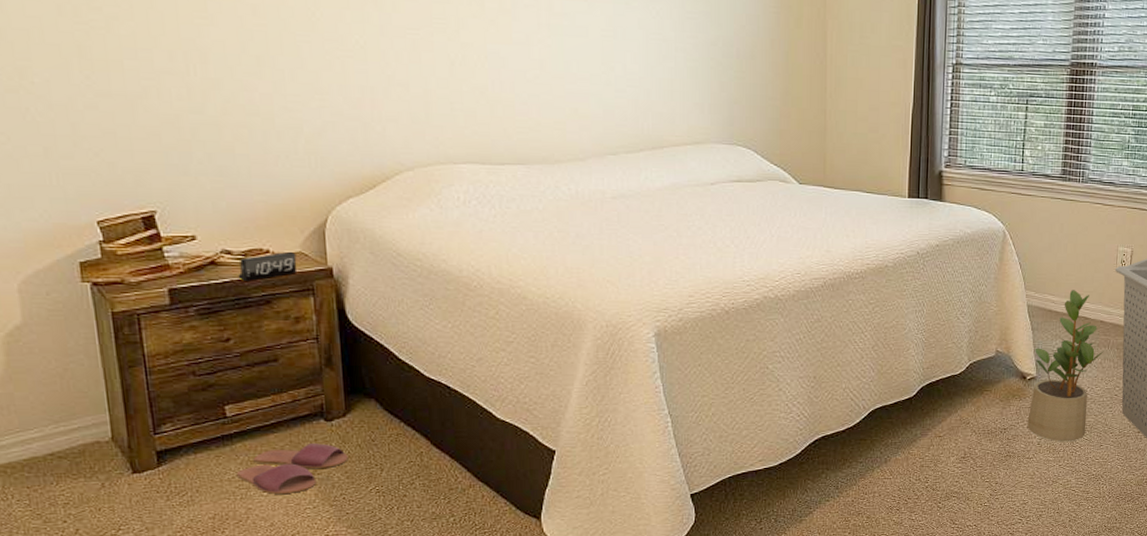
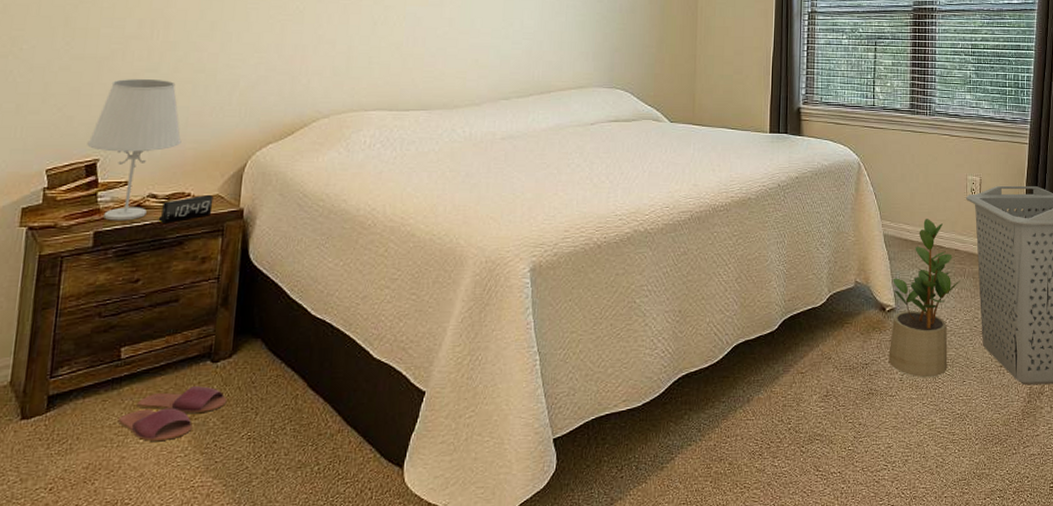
table lamp: none [138,121,248,278] -> present [87,79,182,221]

